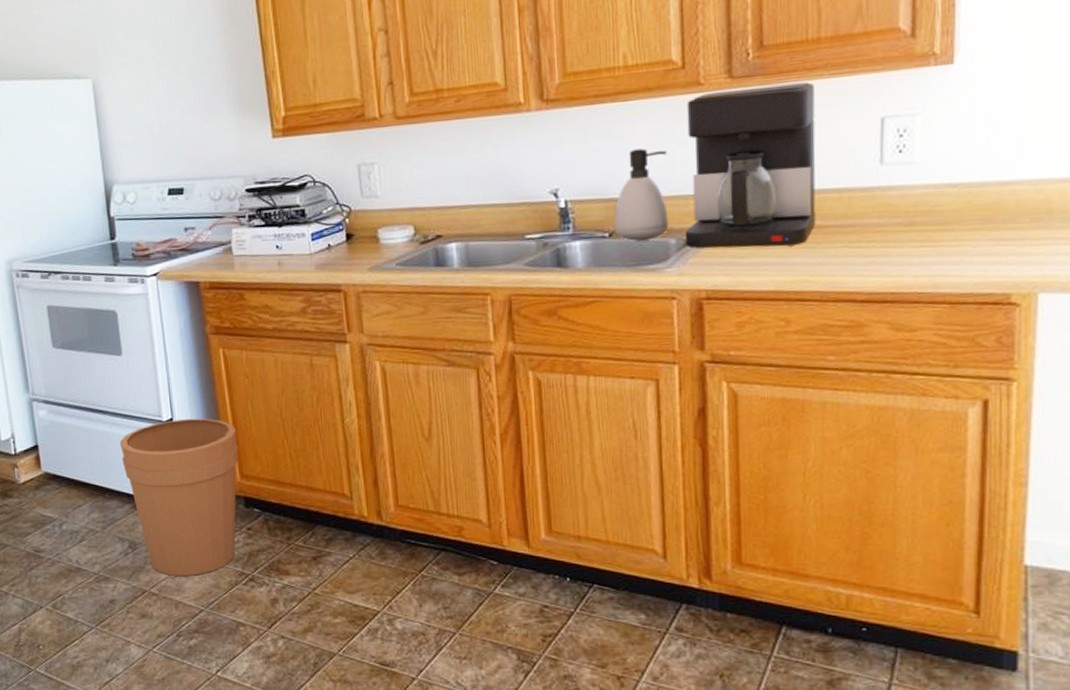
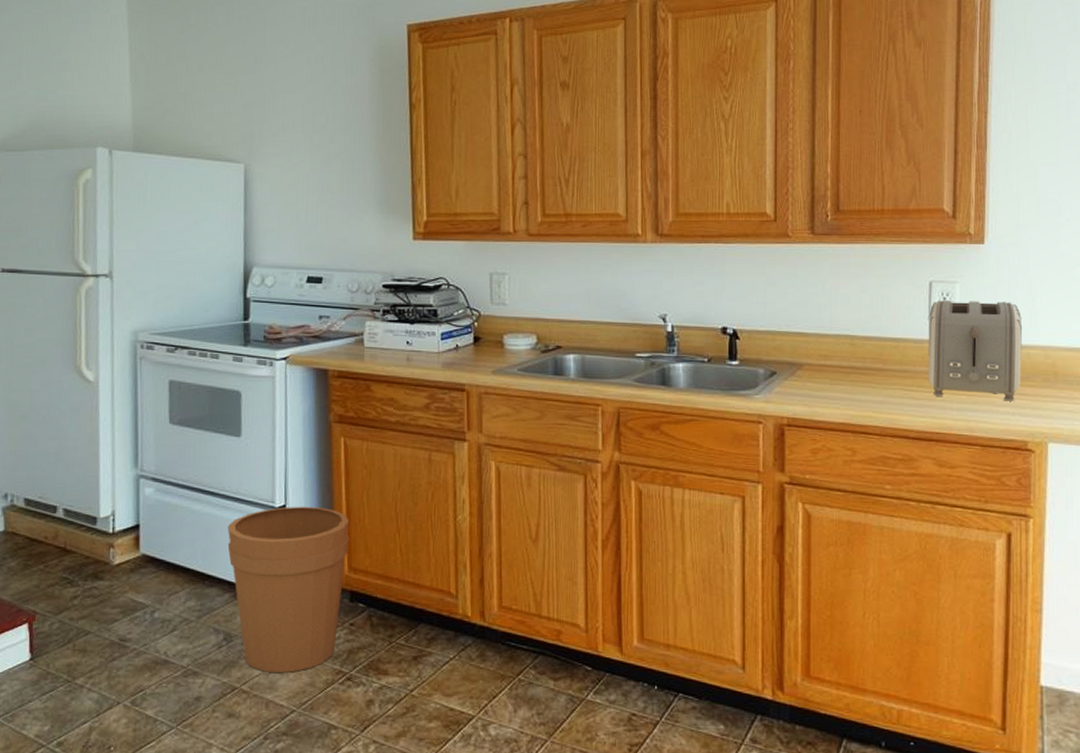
soap dispenser: present [614,148,669,241] -> none [713,286,760,368]
coffee maker: present [685,82,816,249] -> none [772,244,879,385]
toaster: none [879,130,1004,251] -> present [928,299,1022,401]

